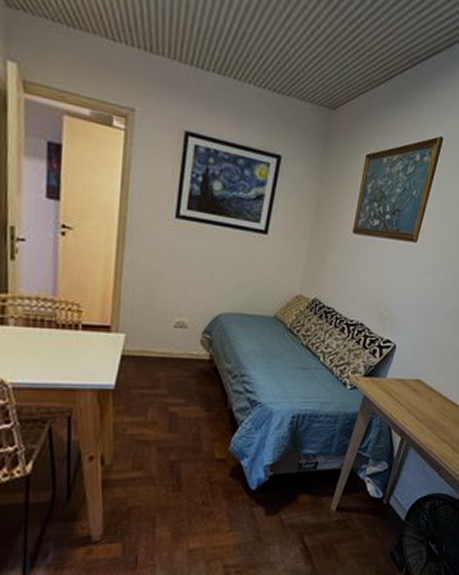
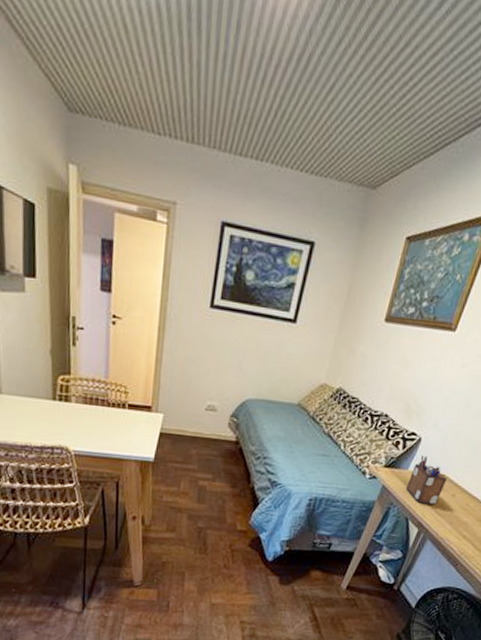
desk organizer: none [386,363,423,411] -> present [406,456,448,505]

